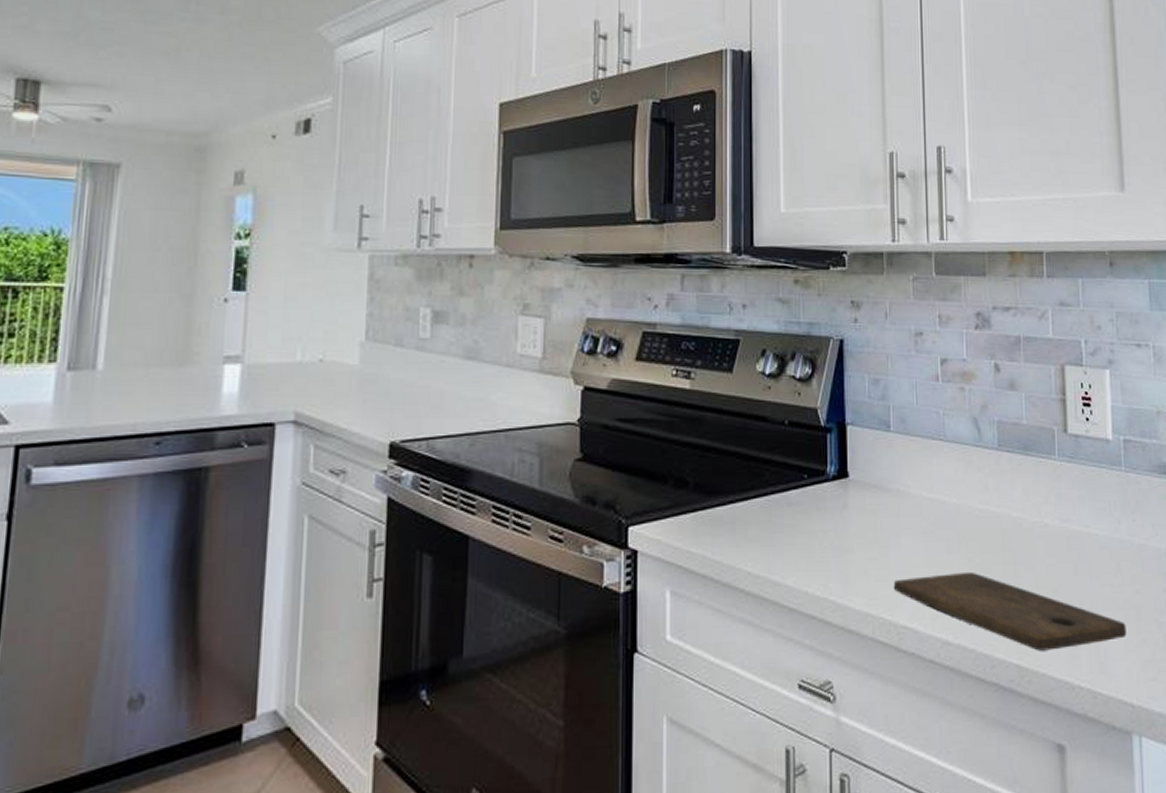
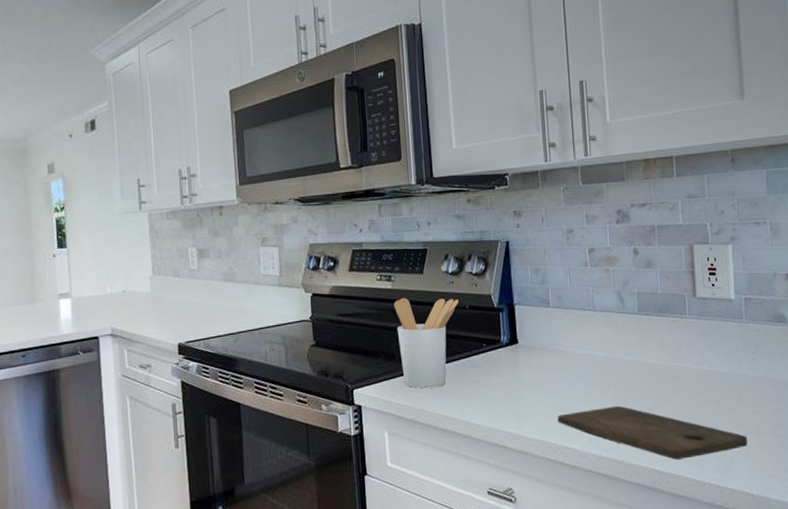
utensil holder: none [691,402,775,532] -> present [394,297,458,389]

